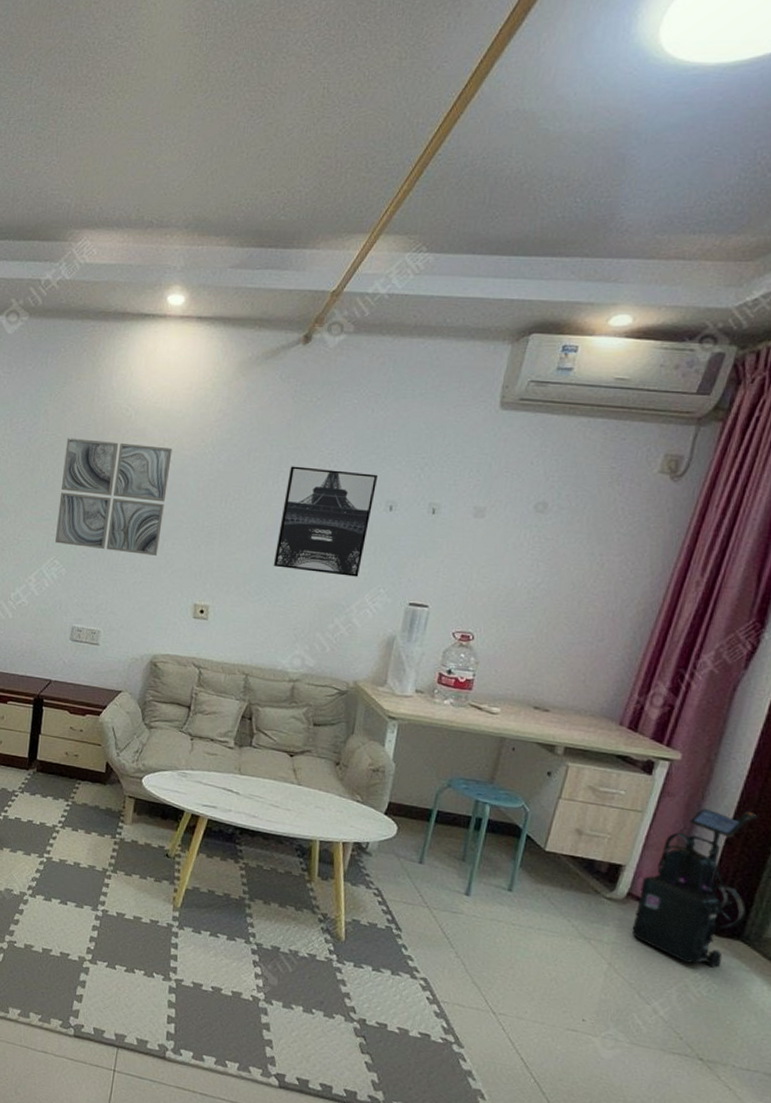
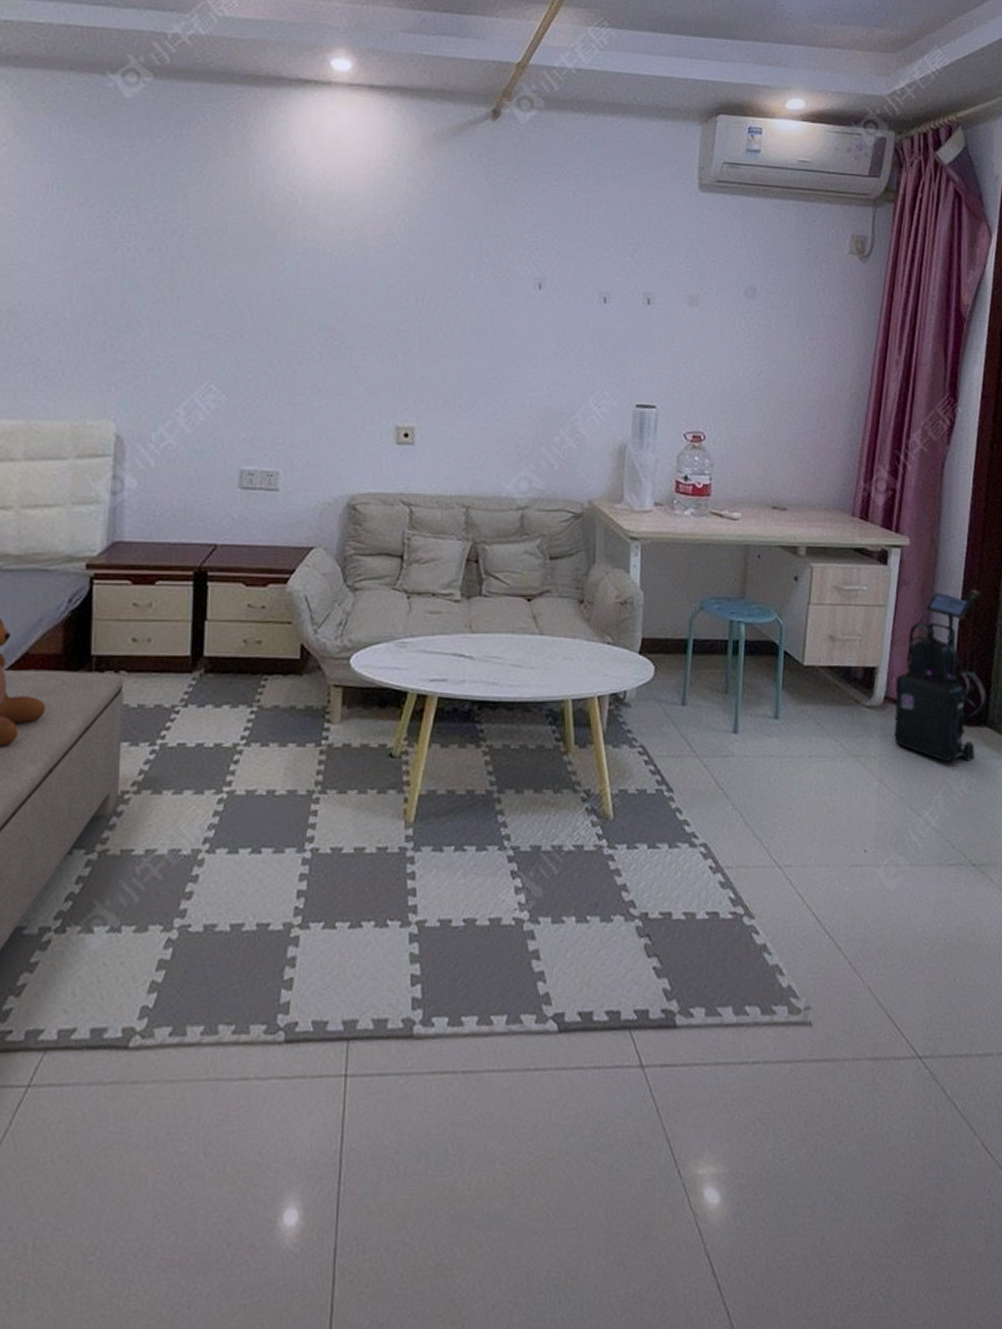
wall art: present [55,438,173,556] -> none [209,228,353,370]
wall art: present [273,466,377,577] -> none [484,256,587,380]

